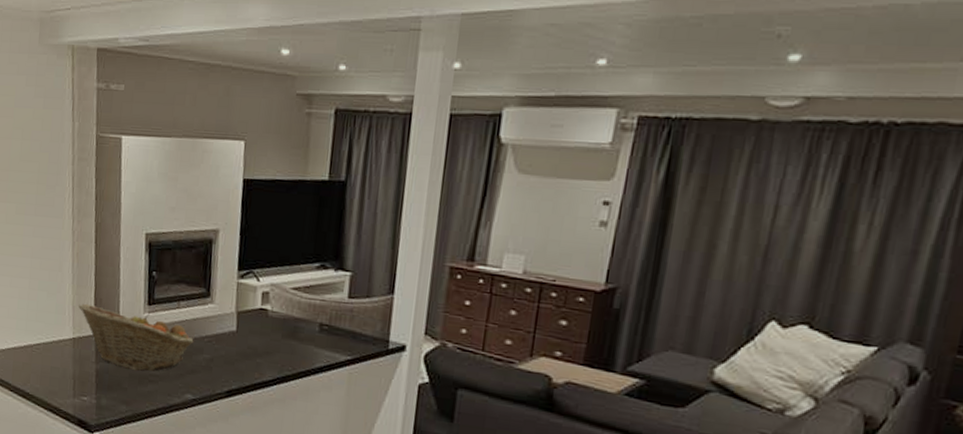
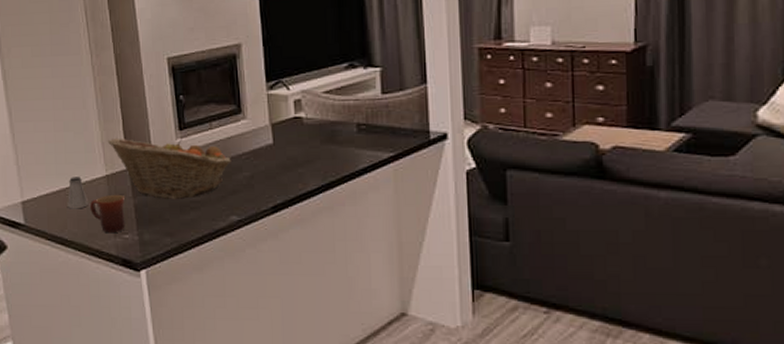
saltshaker: none [33,334,53,366] -> present [67,177,89,209]
mug: none [54,357,88,394] -> present [90,194,125,232]

